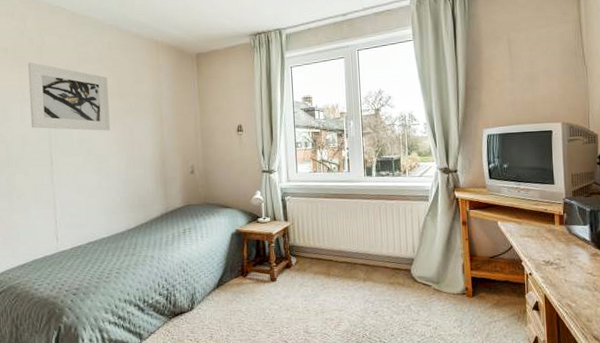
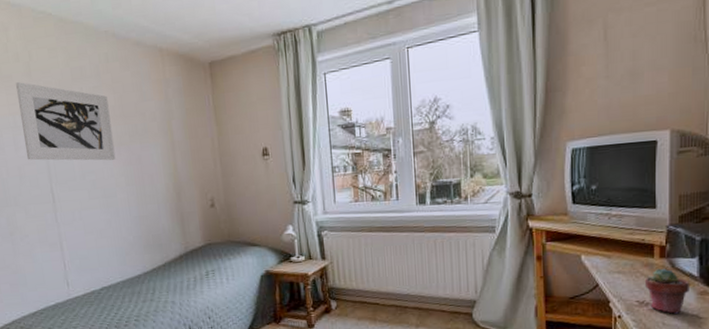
potted succulent: none [548,233,584,272] -> present [644,268,689,314]

